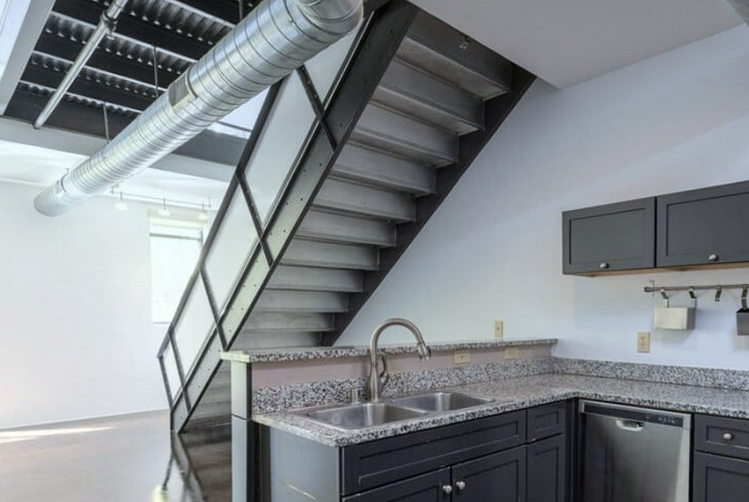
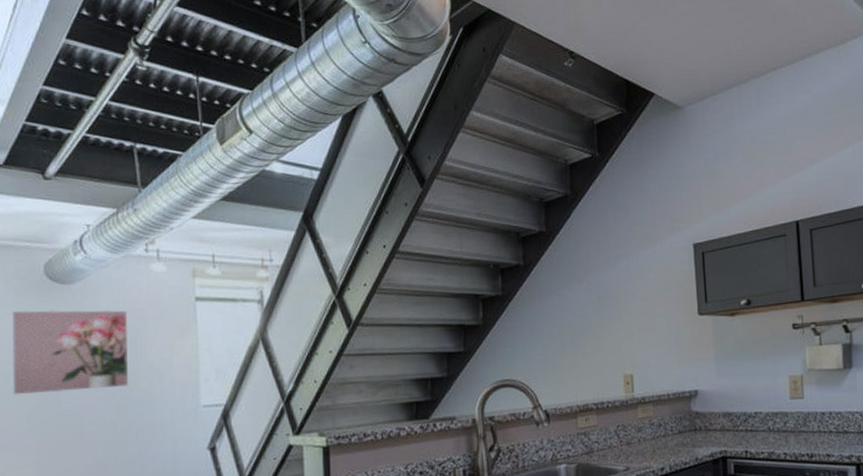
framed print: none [9,236,98,304] -> present [12,309,129,395]

